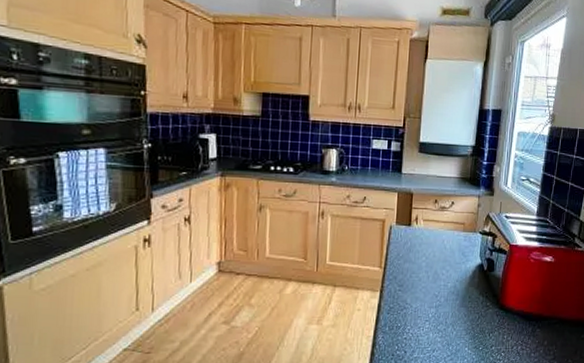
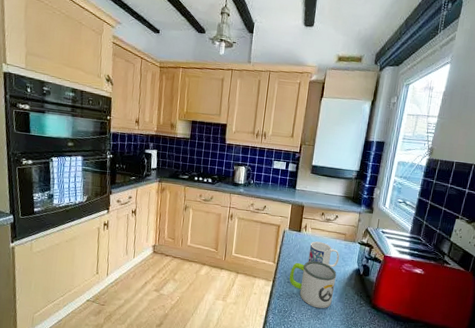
mug: none [400,260,457,318] -> present [289,261,337,309]
mug: none [421,235,459,265] -> present [308,241,340,267]

